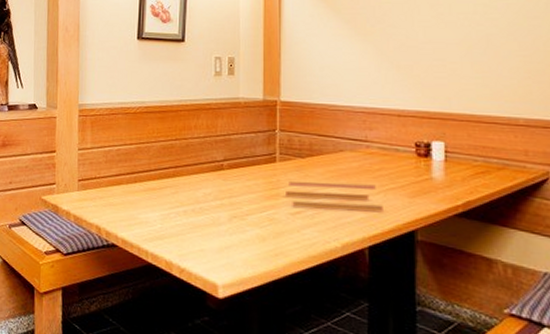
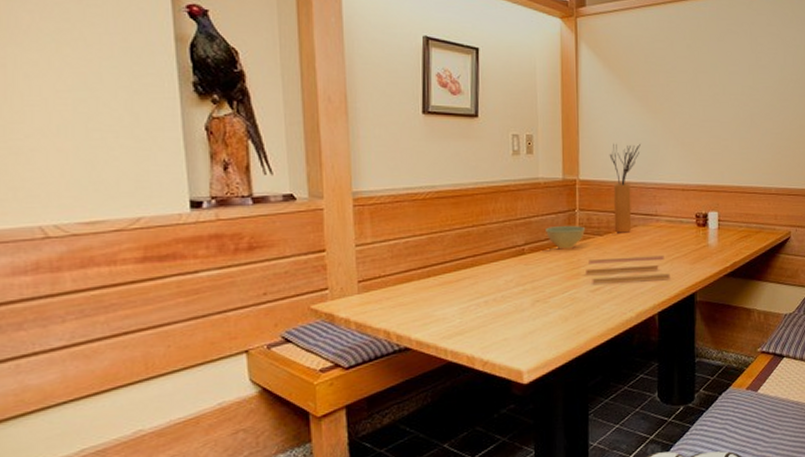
bowl: none [244,144,287,170] -> present [544,225,586,251]
vase: none [313,65,348,157] -> present [609,143,640,233]

